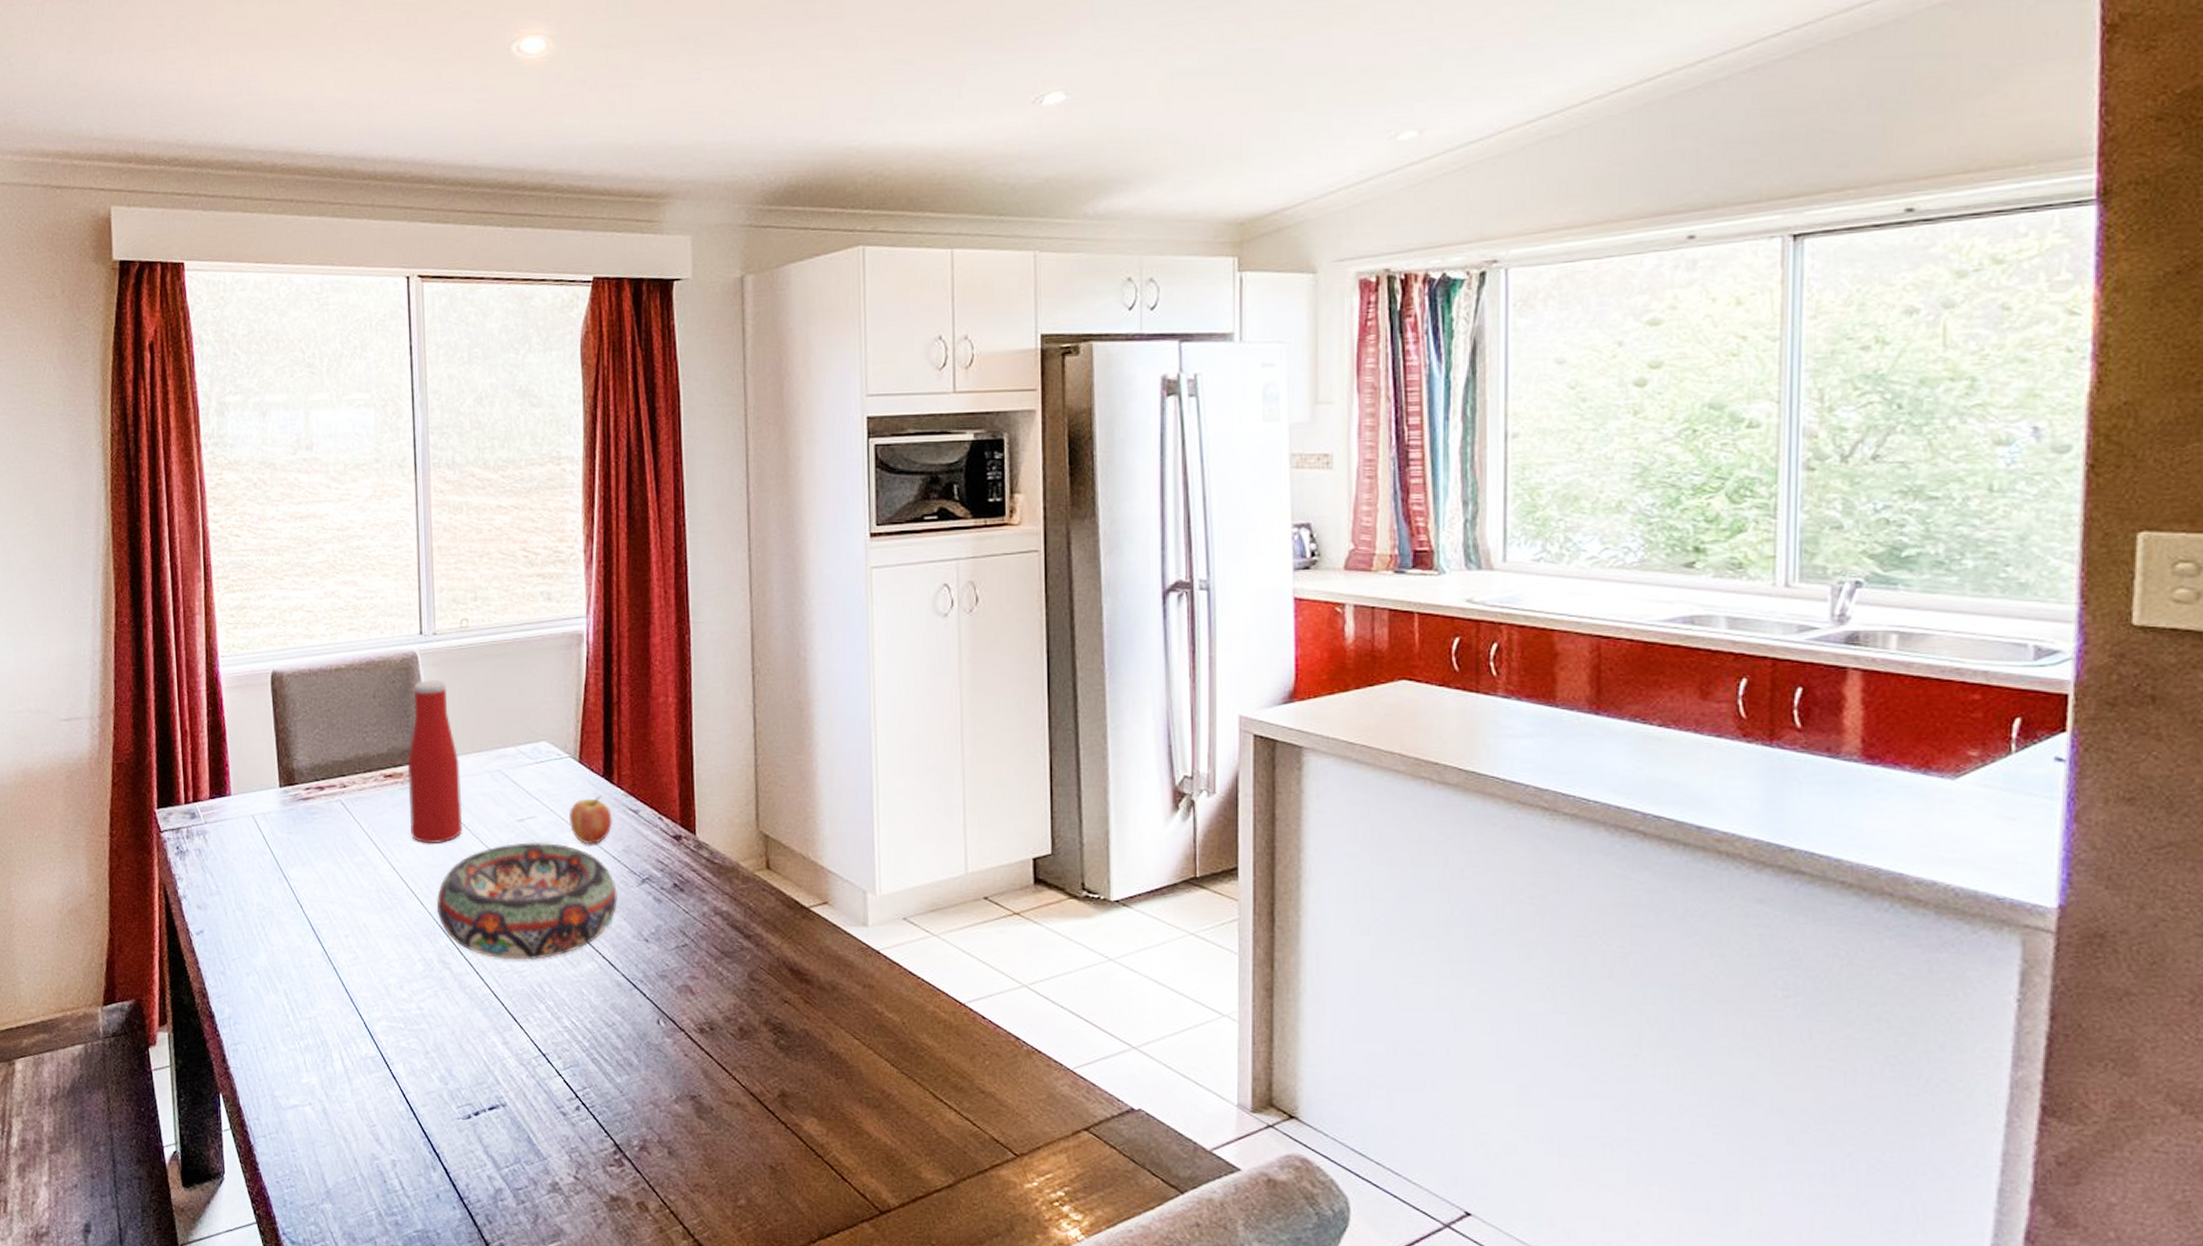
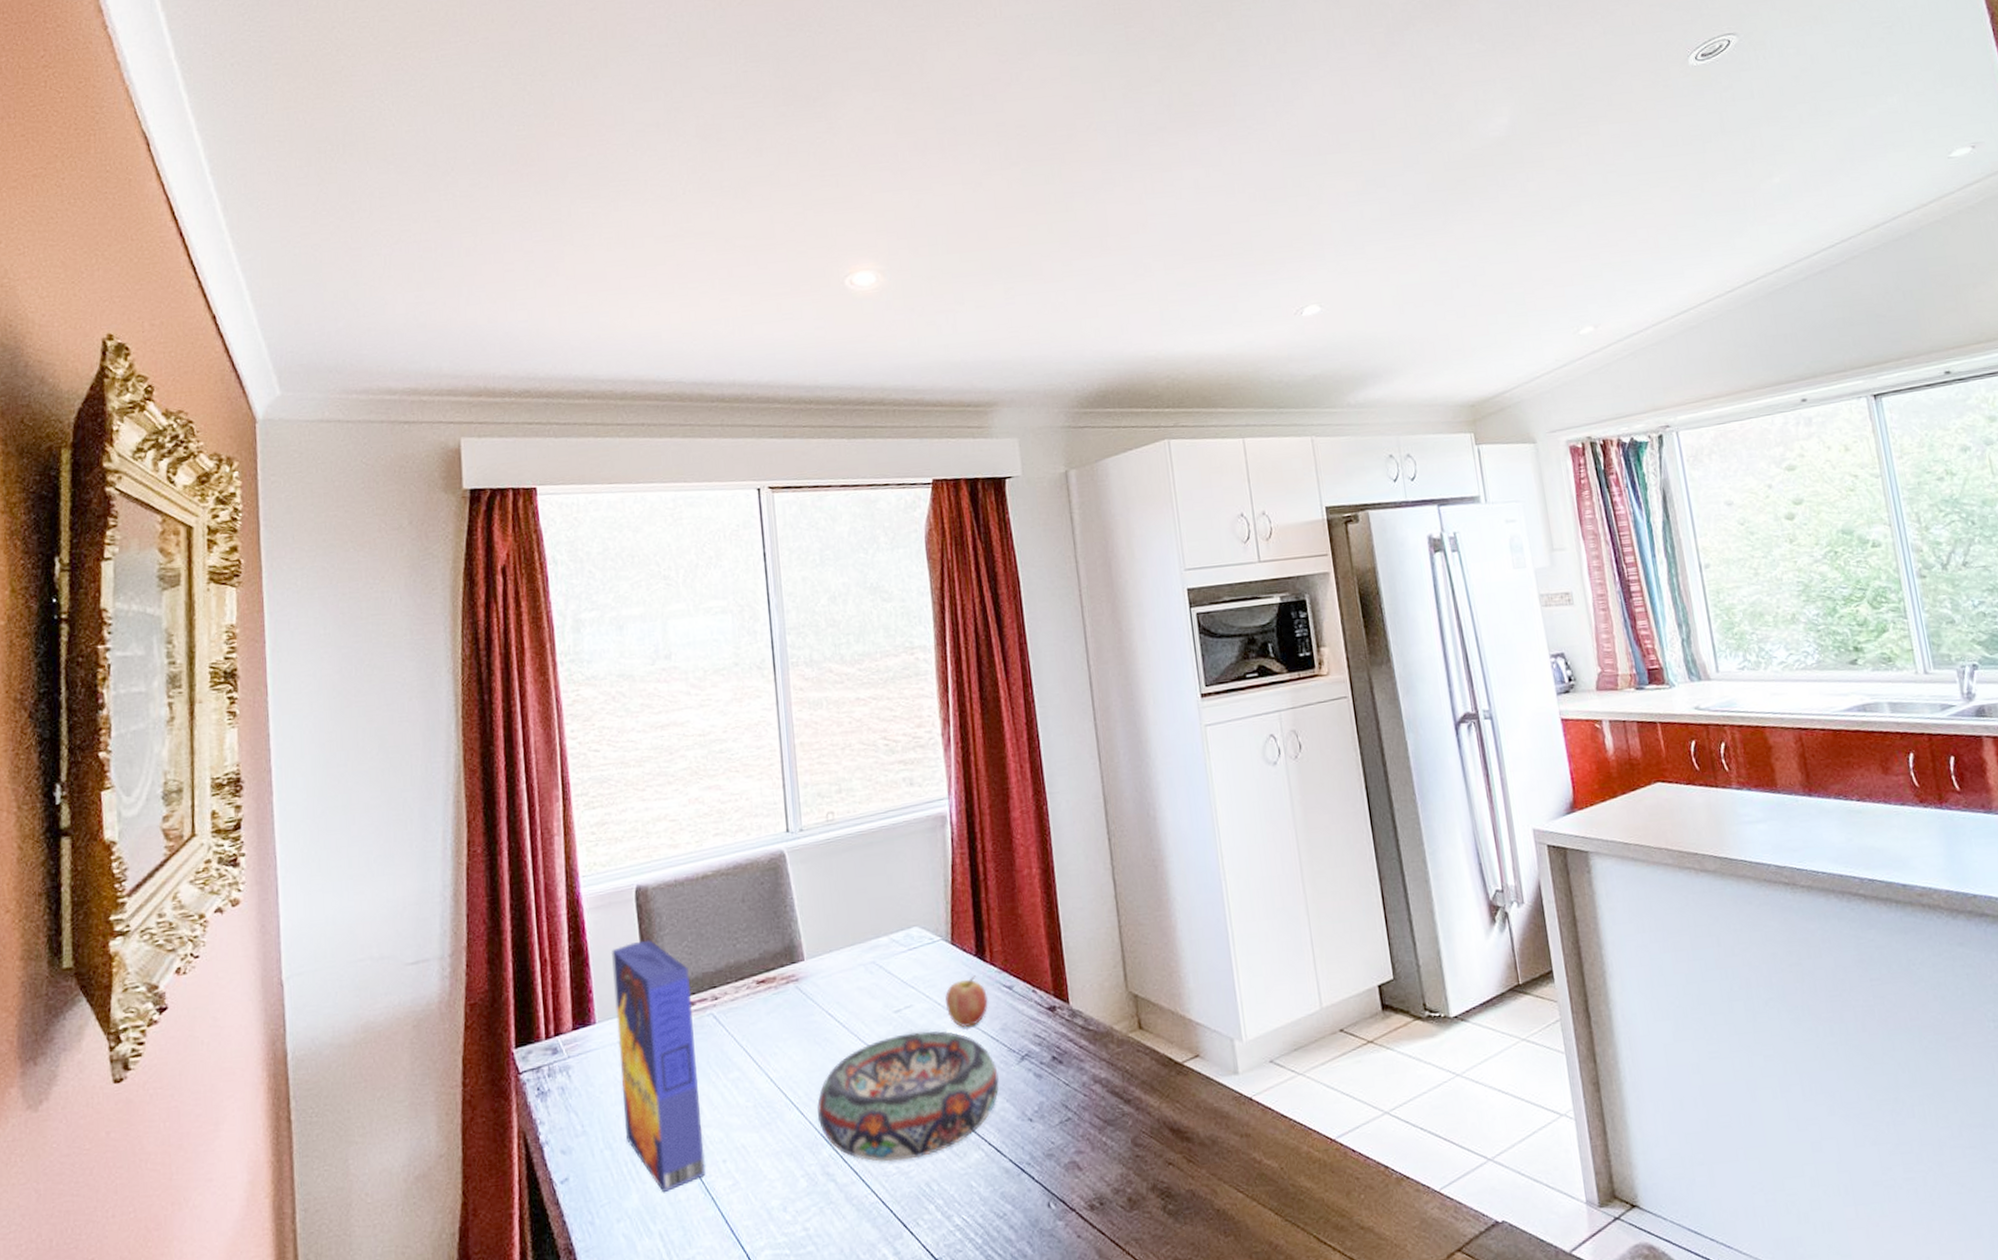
cereal box: none [246,723,329,957] -> present [611,940,706,1193]
bottle: present [407,680,463,843] -> none [780,876,840,1048]

